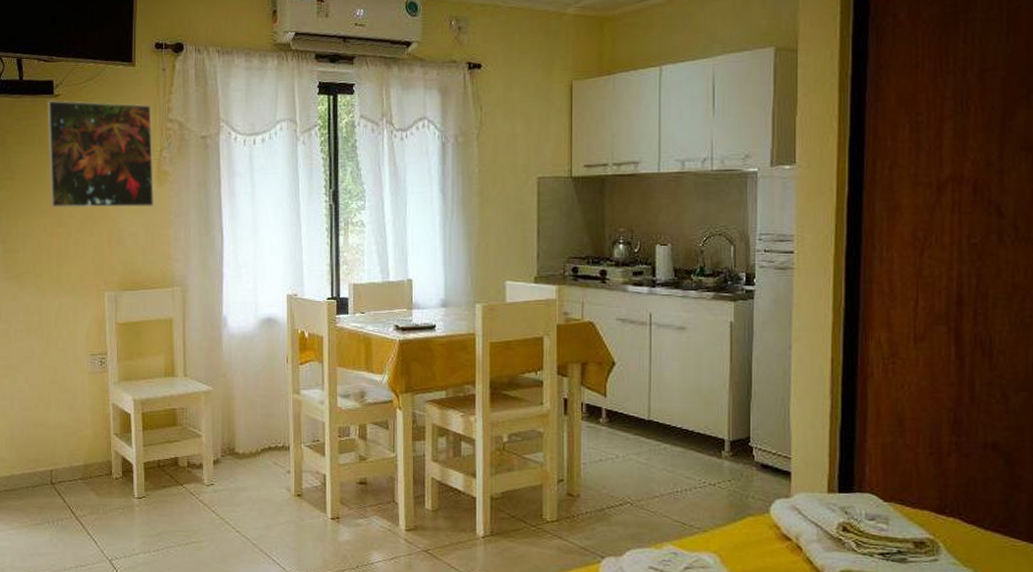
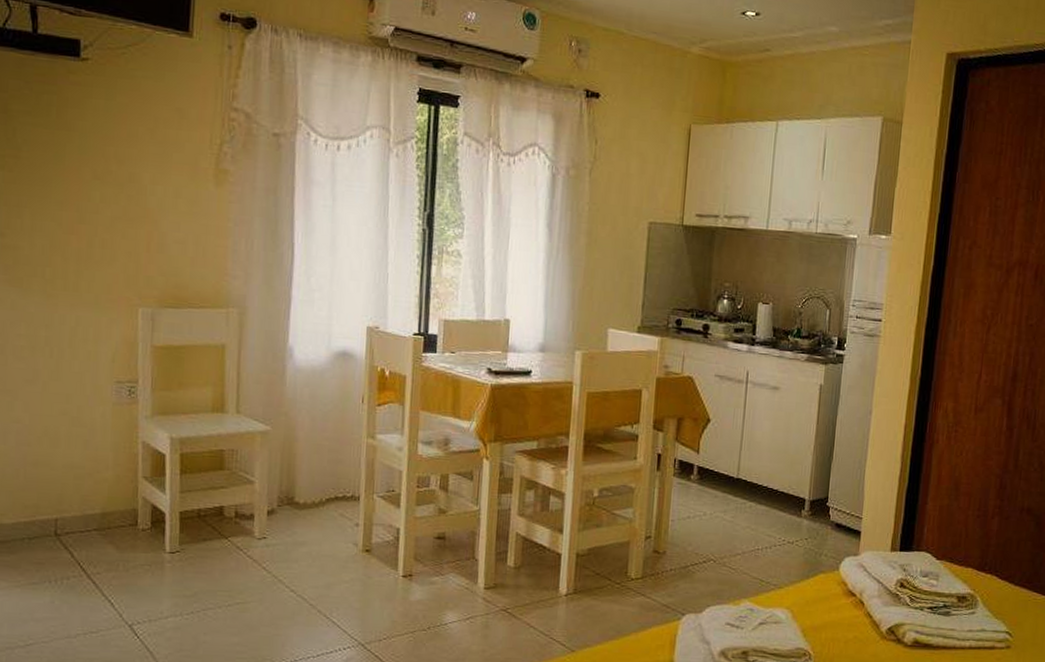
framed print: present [47,100,155,208] -> none [68,64,212,210]

